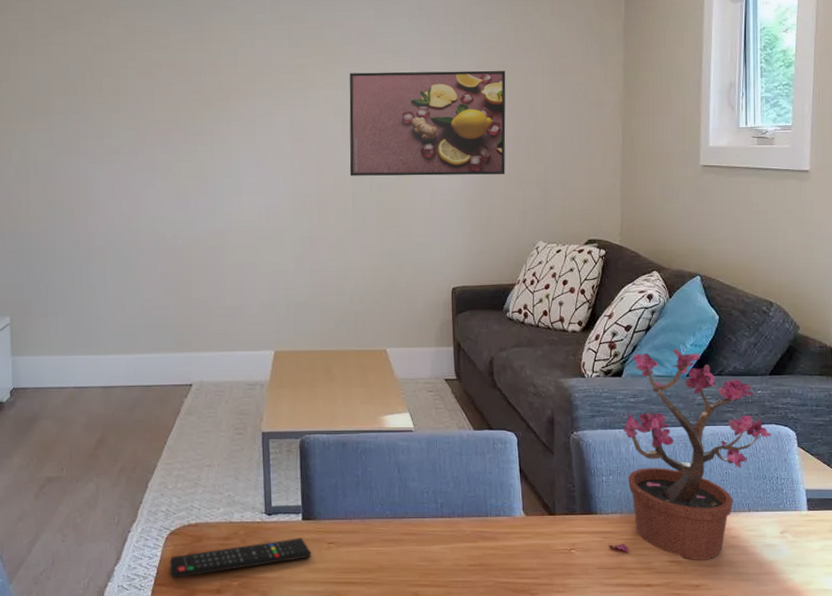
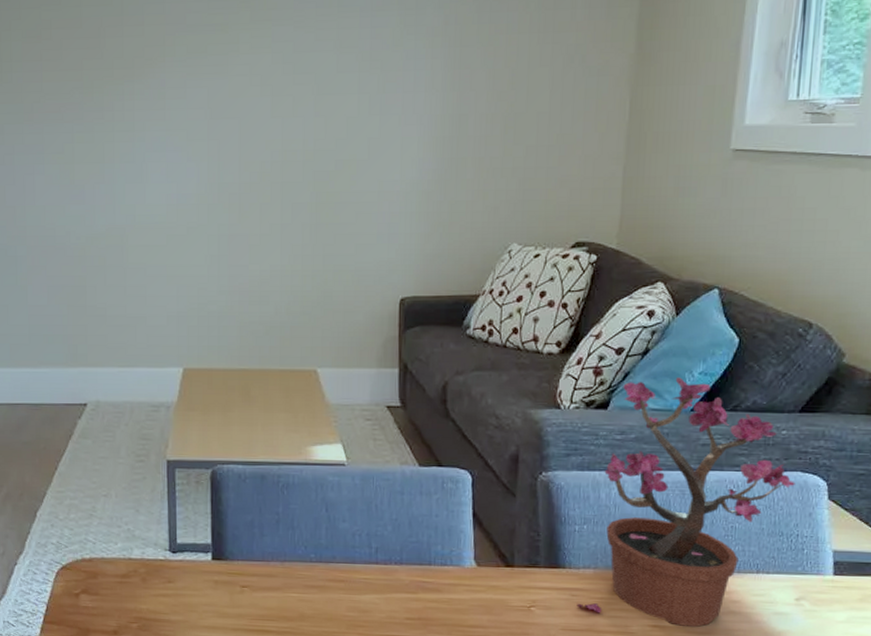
remote control: present [170,538,312,578] -> none [61,579,222,617]
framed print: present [349,70,506,176] -> none [279,28,482,162]

